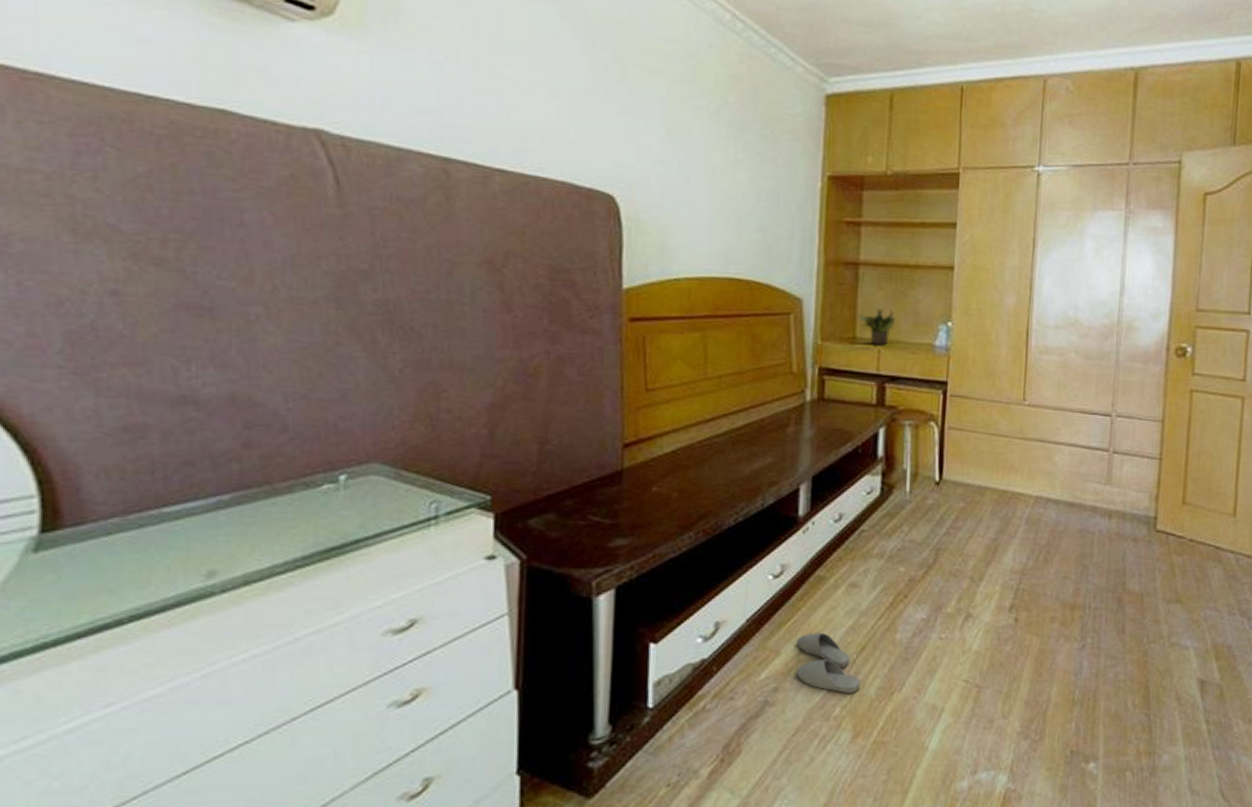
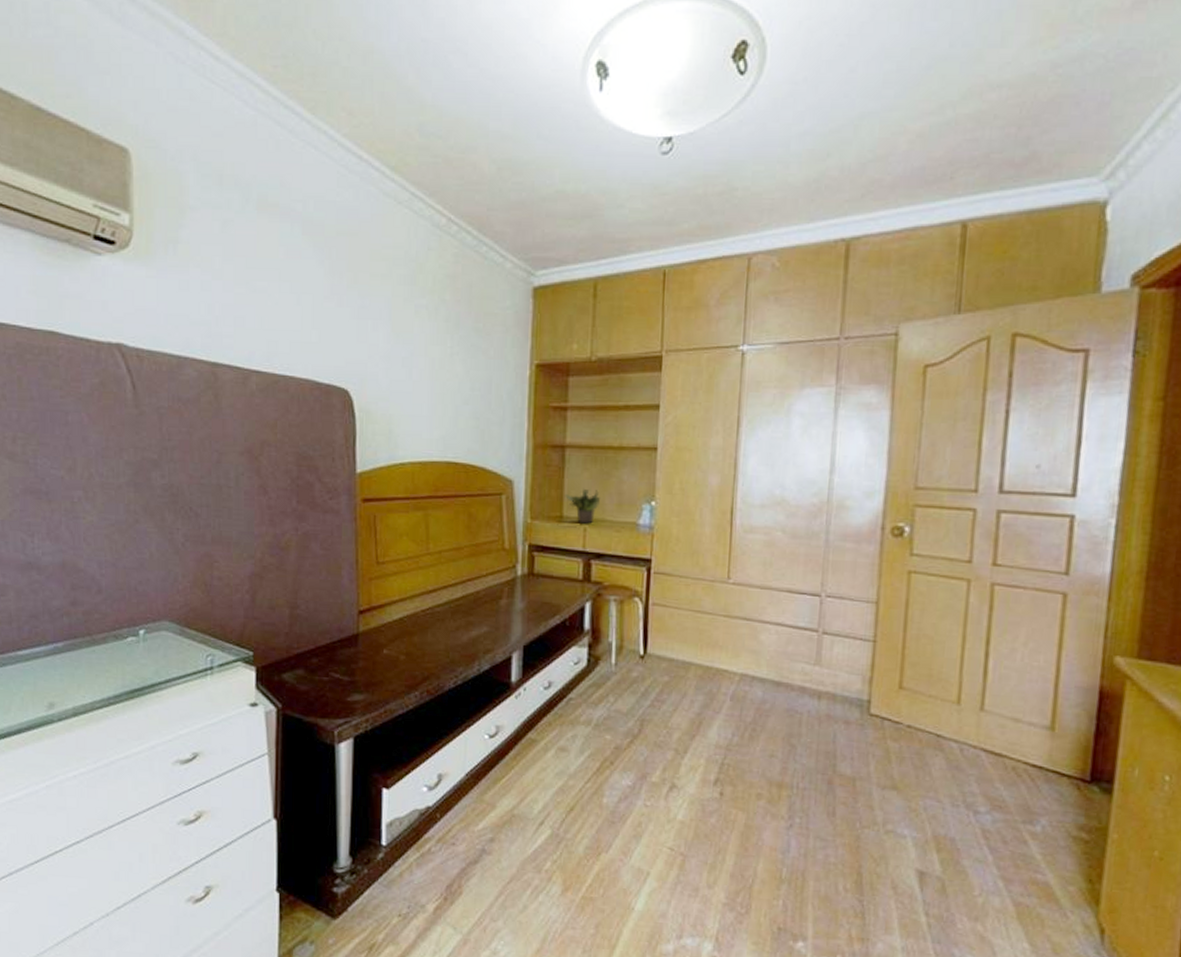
slippers: present [795,632,861,695] -> none [510,790,570,851]

